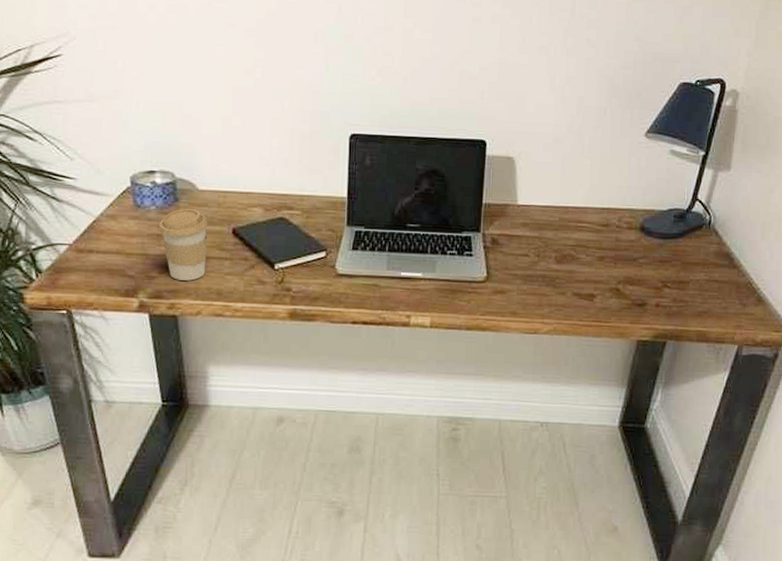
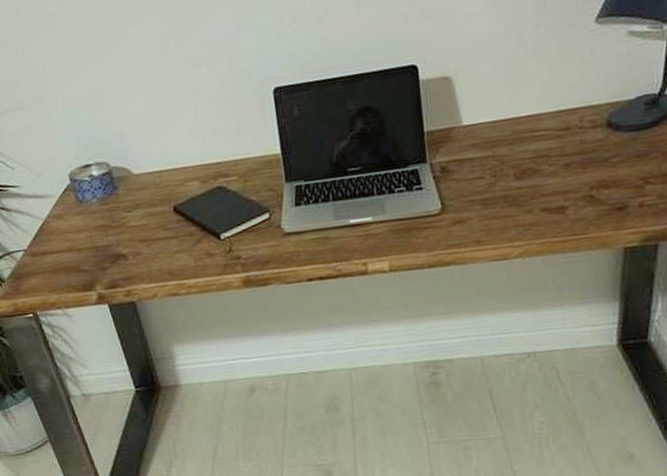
coffee cup: present [158,208,208,281] -> none [102,194,155,267]

